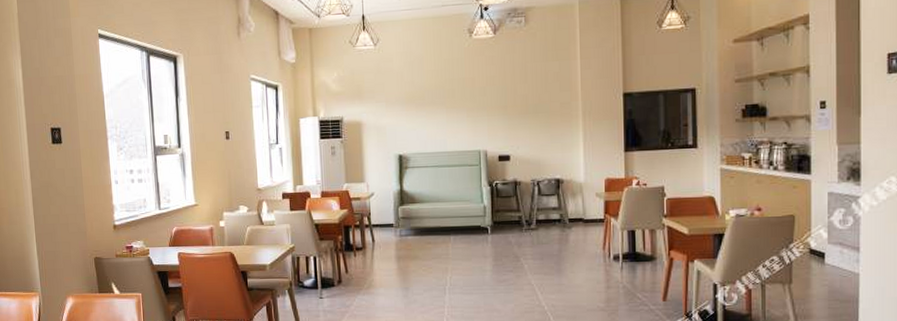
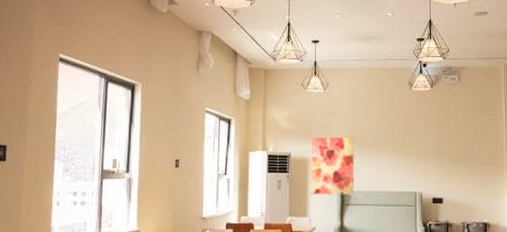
wall art: none [364,95,412,159] -> present [311,137,354,195]

